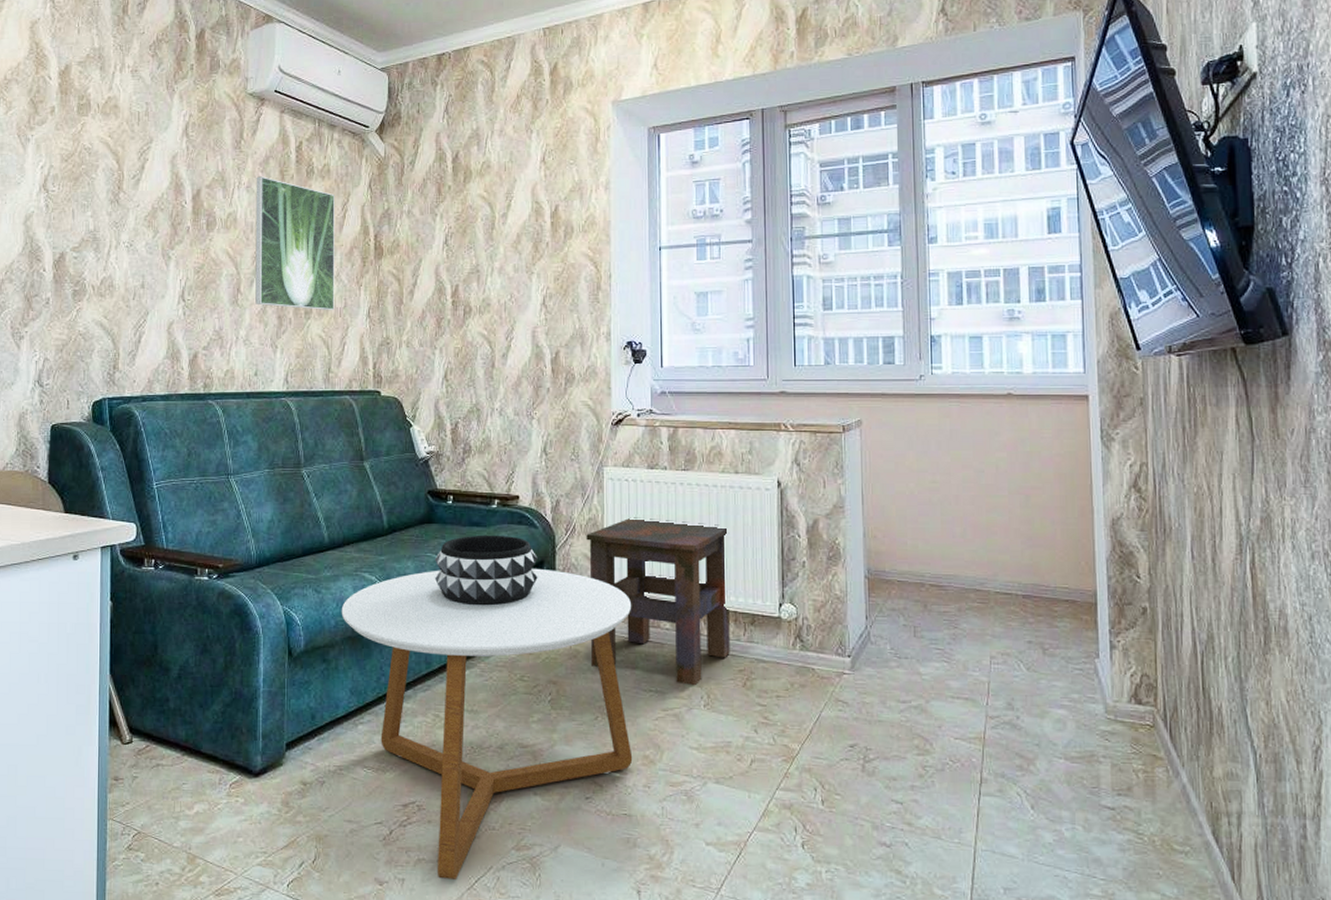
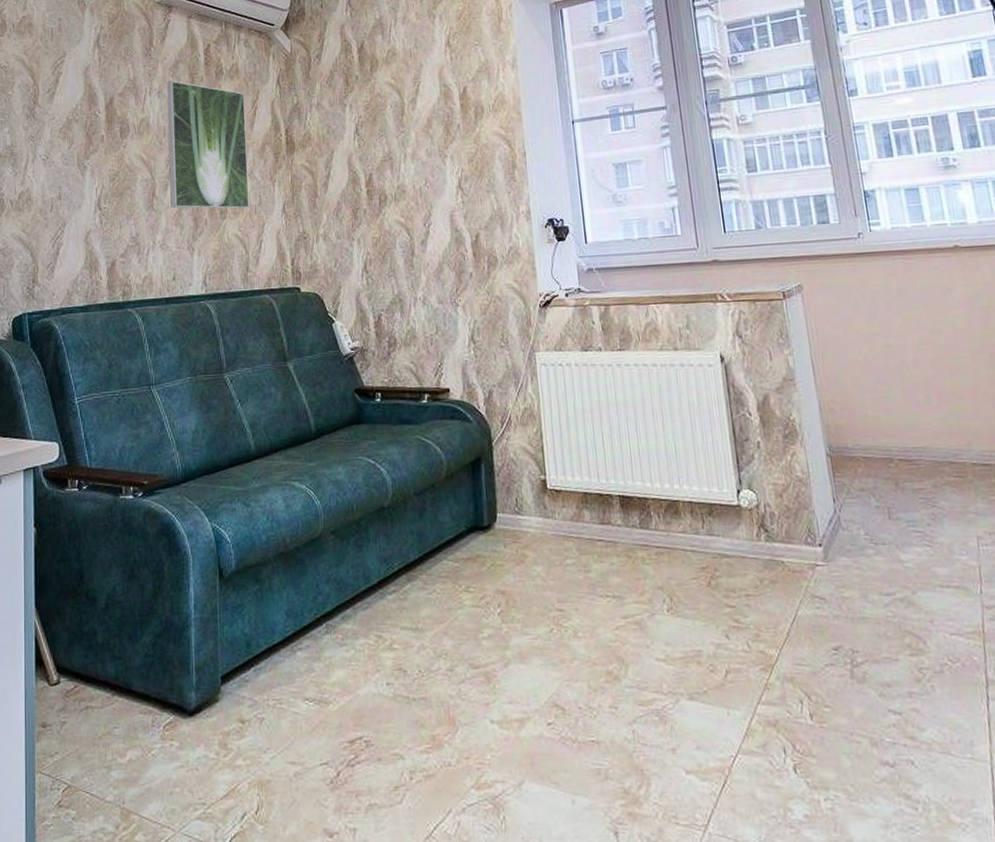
coffee table: present [341,568,633,879] -> none [272,466,595,827]
decorative bowl: present [435,535,538,606] -> none [367,432,476,511]
side table: present [586,517,730,686] -> none [523,404,690,589]

